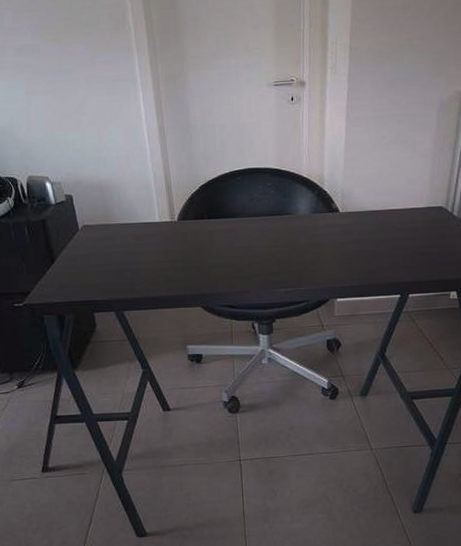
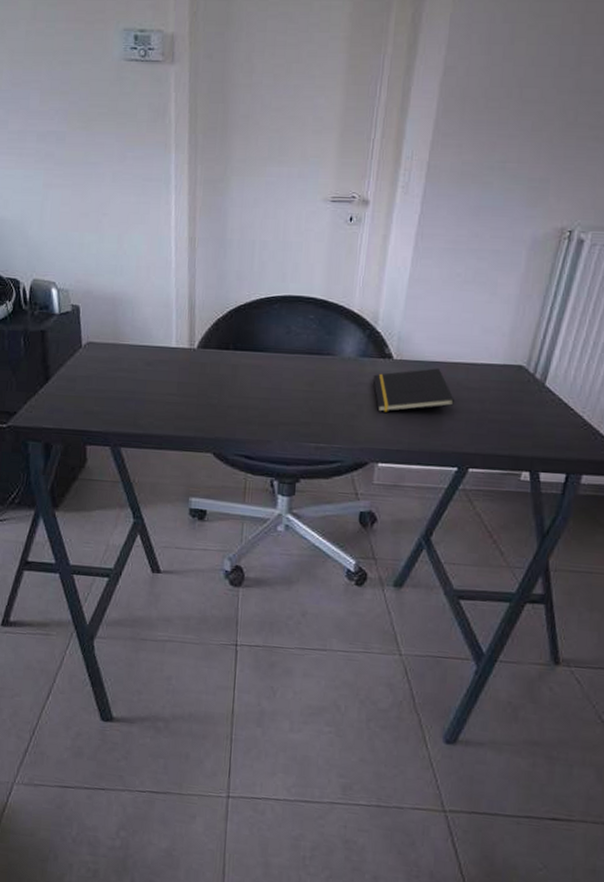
notepad: none [325,216,393,257] -> present [373,368,455,412]

